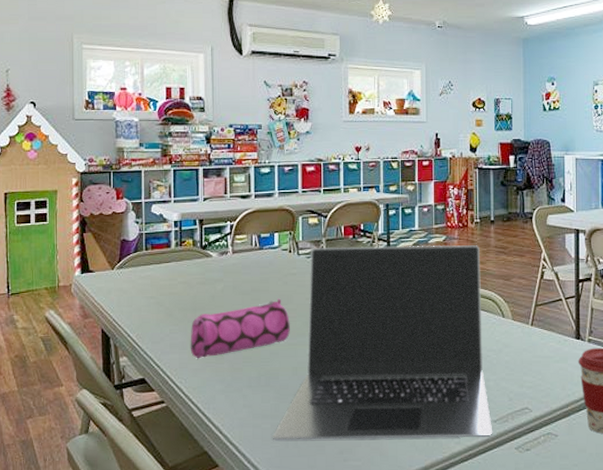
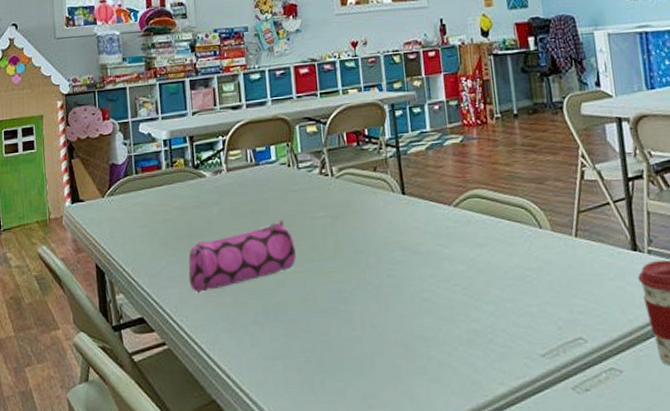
laptop: present [273,244,493,441] -> none [286,144,543,385]

